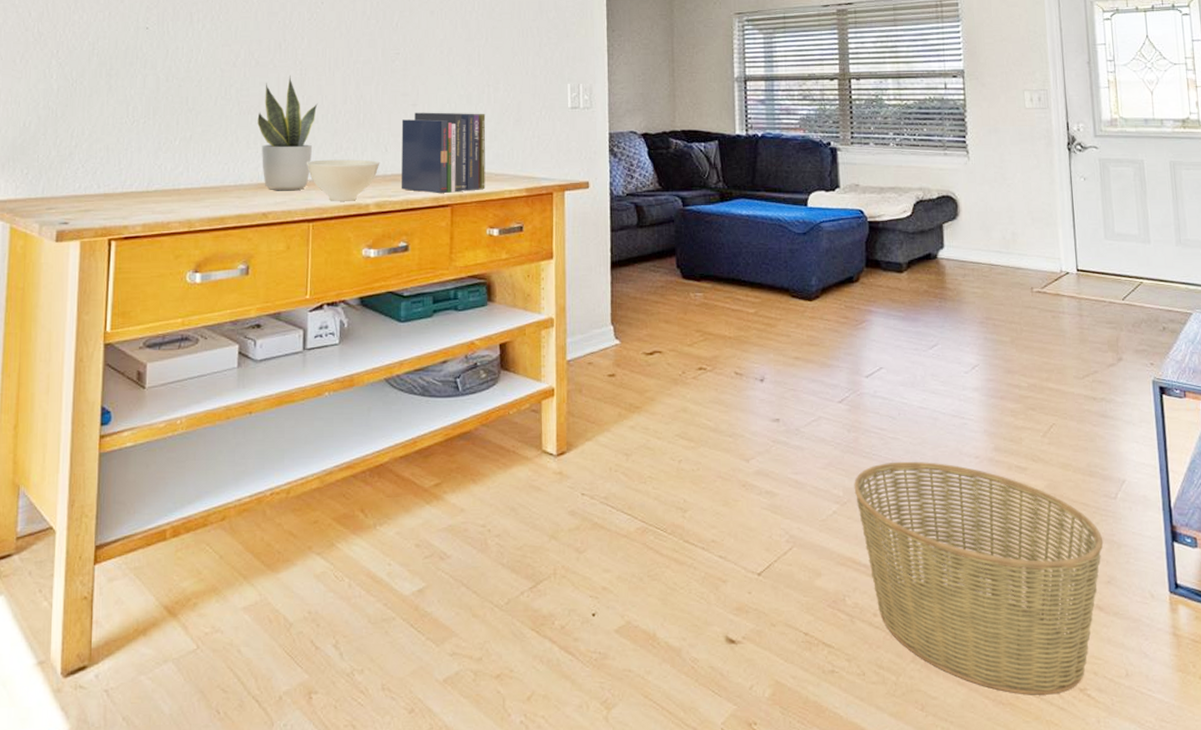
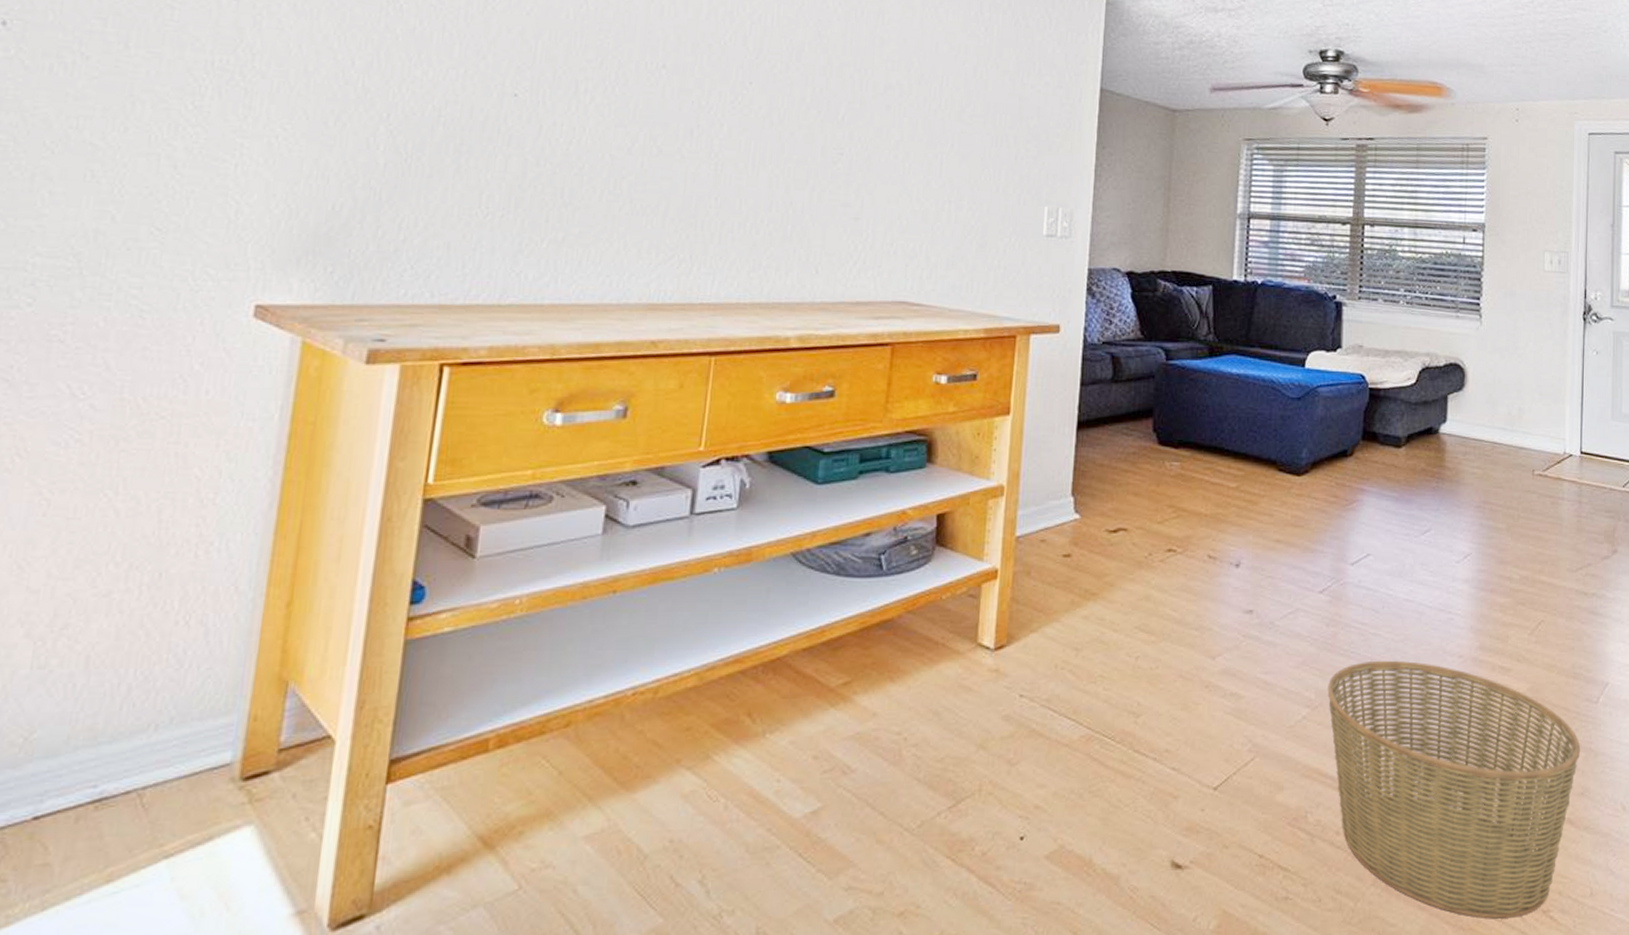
potted plant: present [257,76,318,191] -> none [653,171,734,315]
bowl: present [307,159,380,201] -> none [714,278,808,332]
books: present [401,112,486,194] -> none [832,228,943,330]

